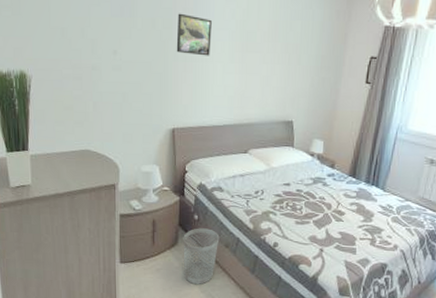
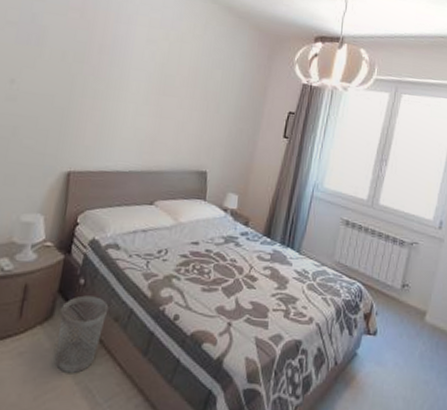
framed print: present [176,13,212,56] -> none [85,48,129,96]

